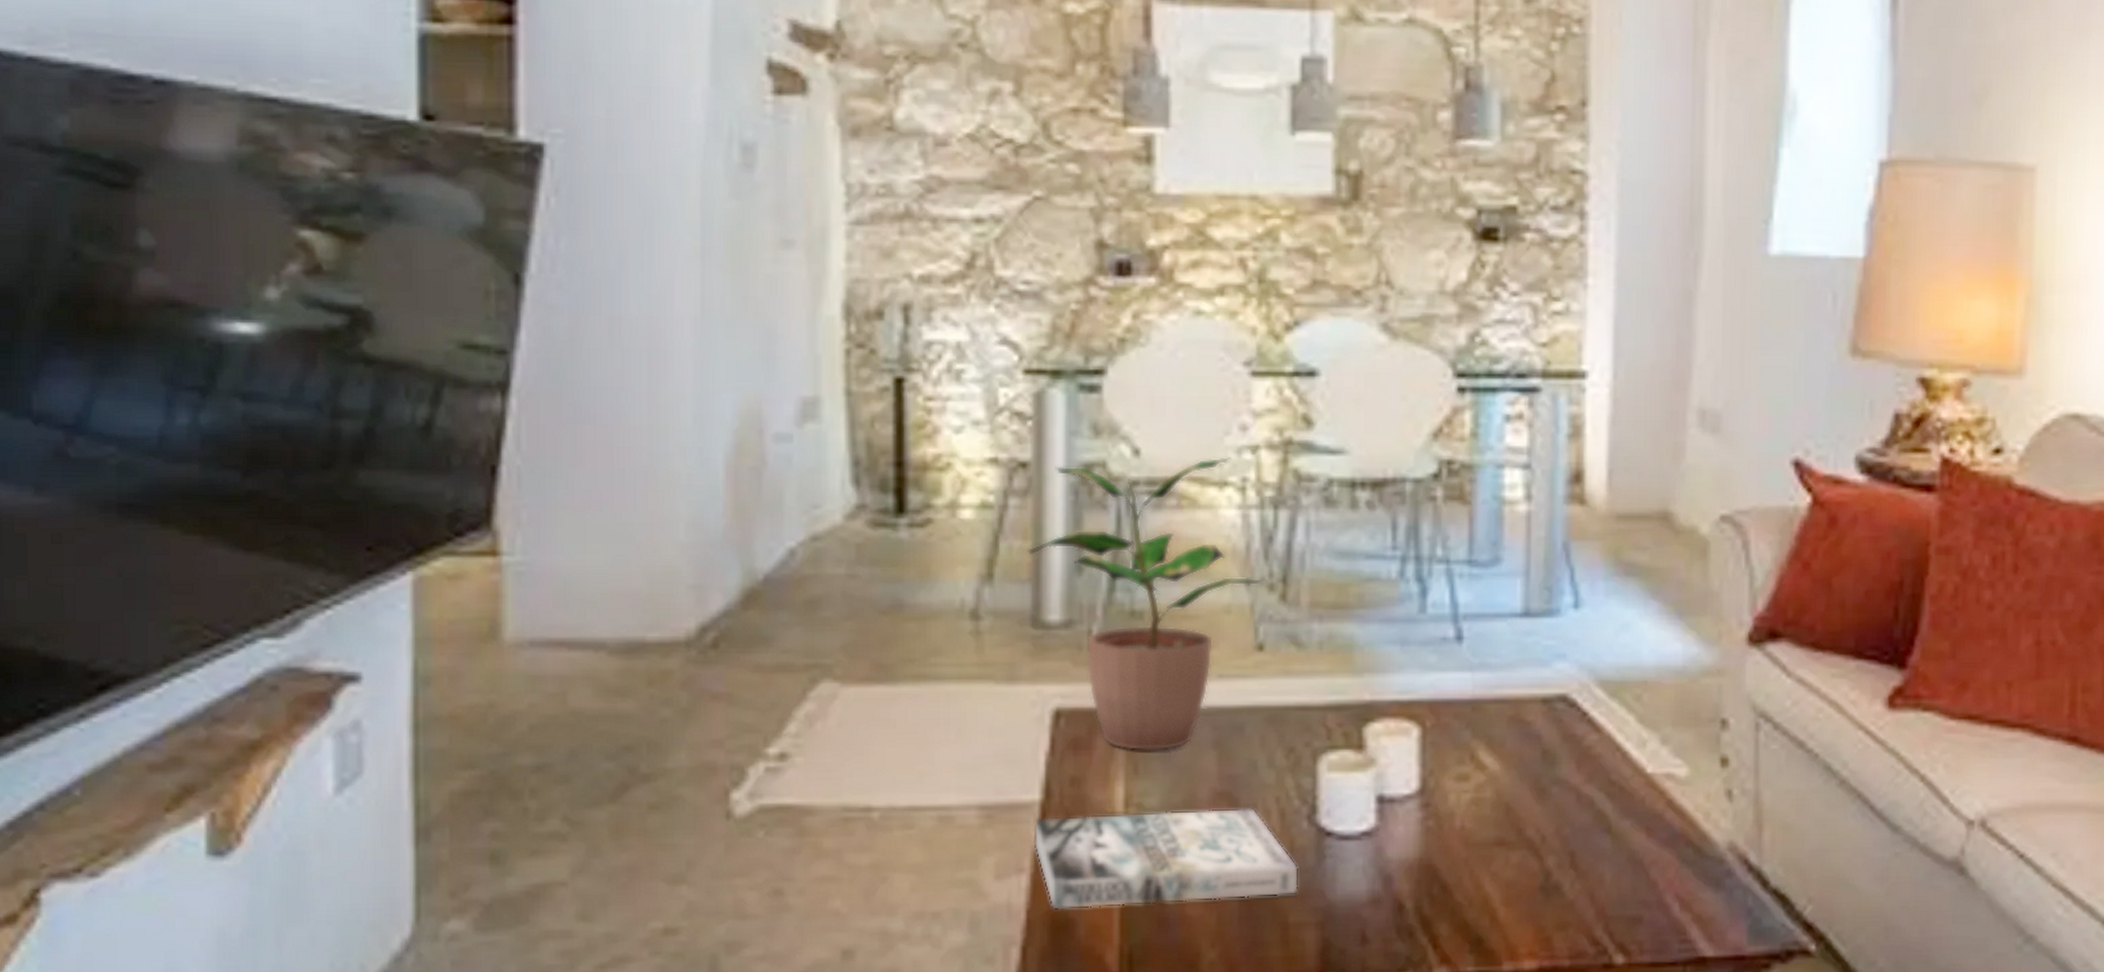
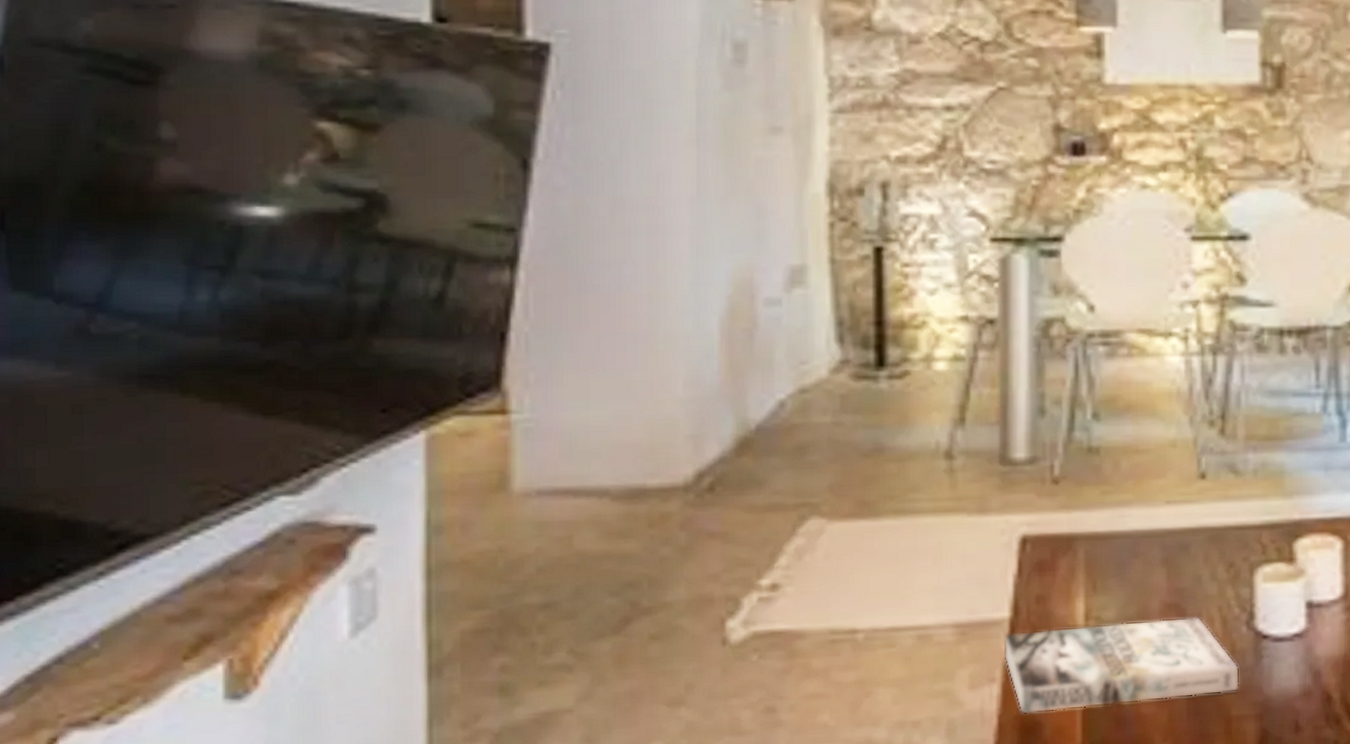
potted plant: present [1028,457,1264,751] -> none [996,311,1205,571]

